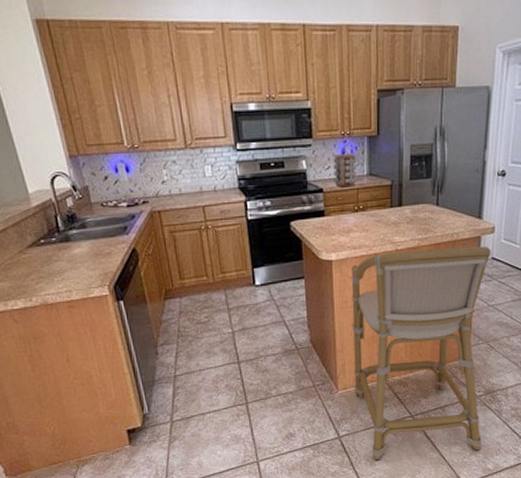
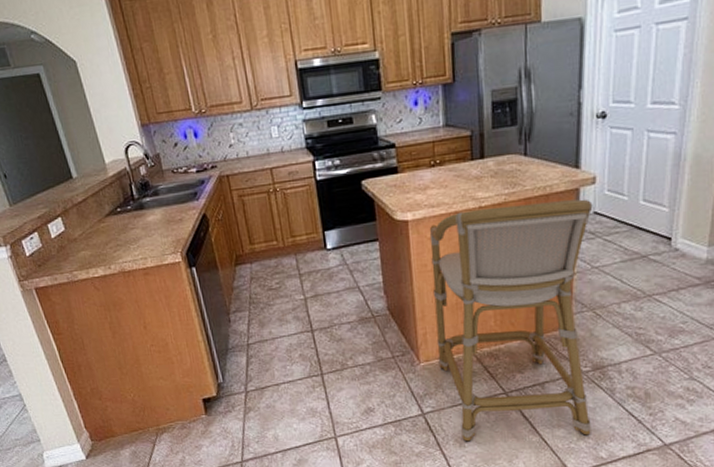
spice rack: present [333,150,357,188] -> none [405,100,432,142]

